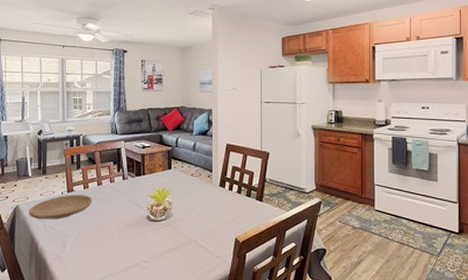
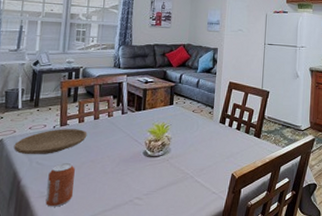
can: none [61,228,86,269] -> present [45,163,75,207]

